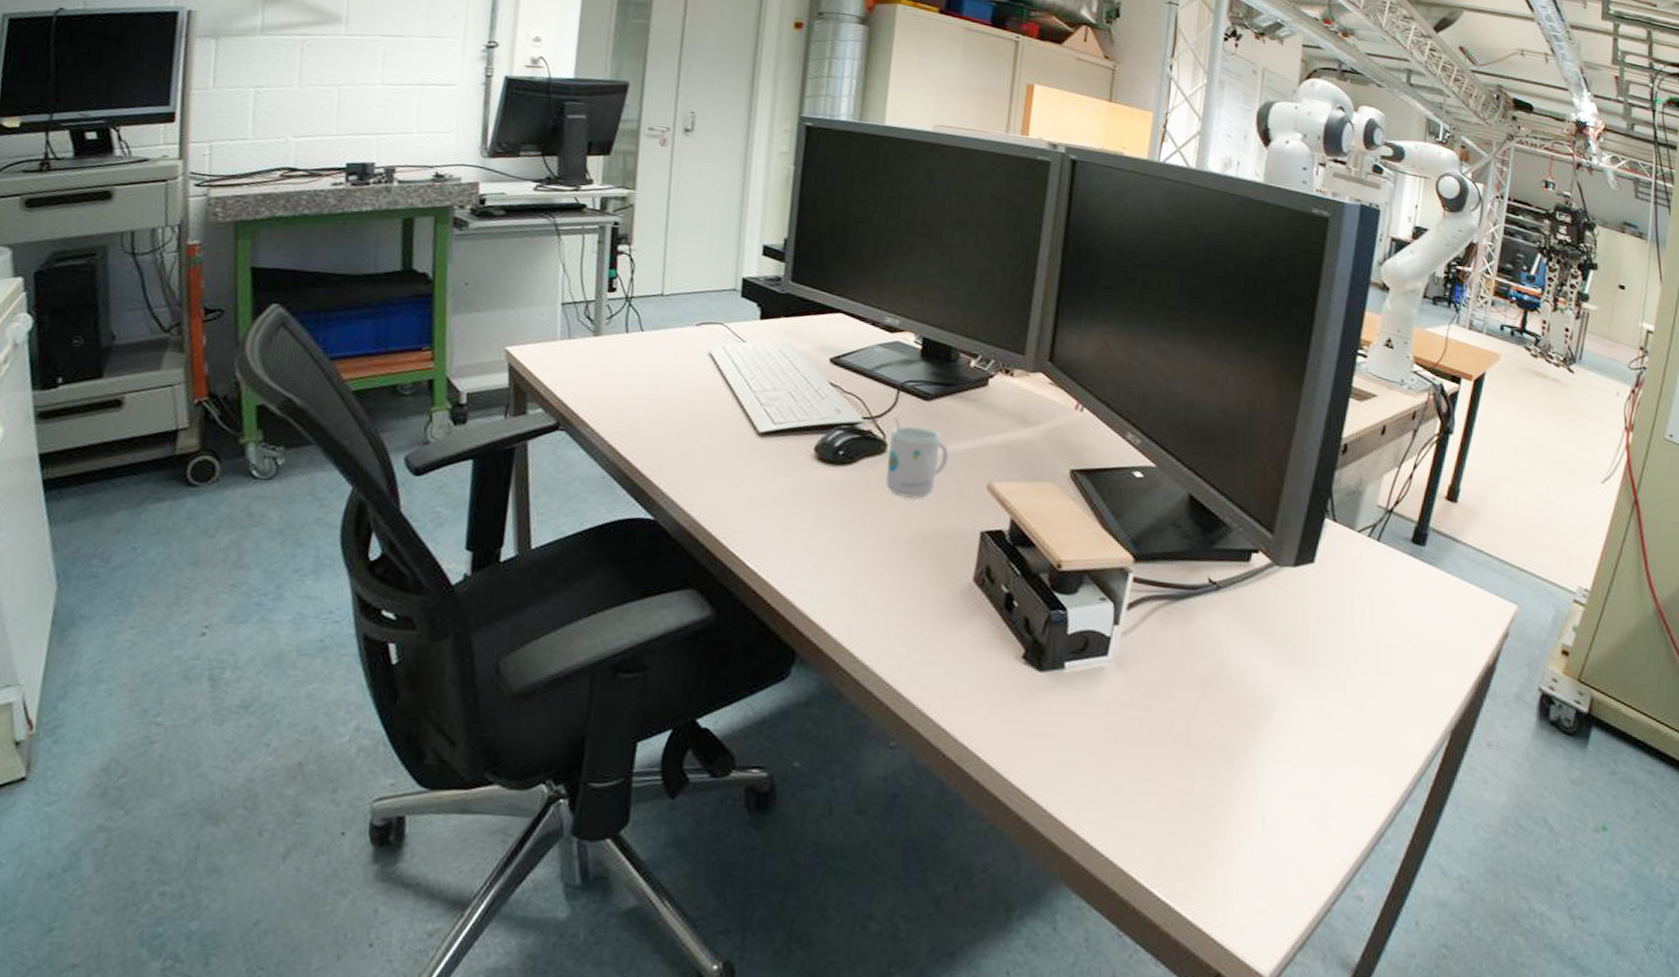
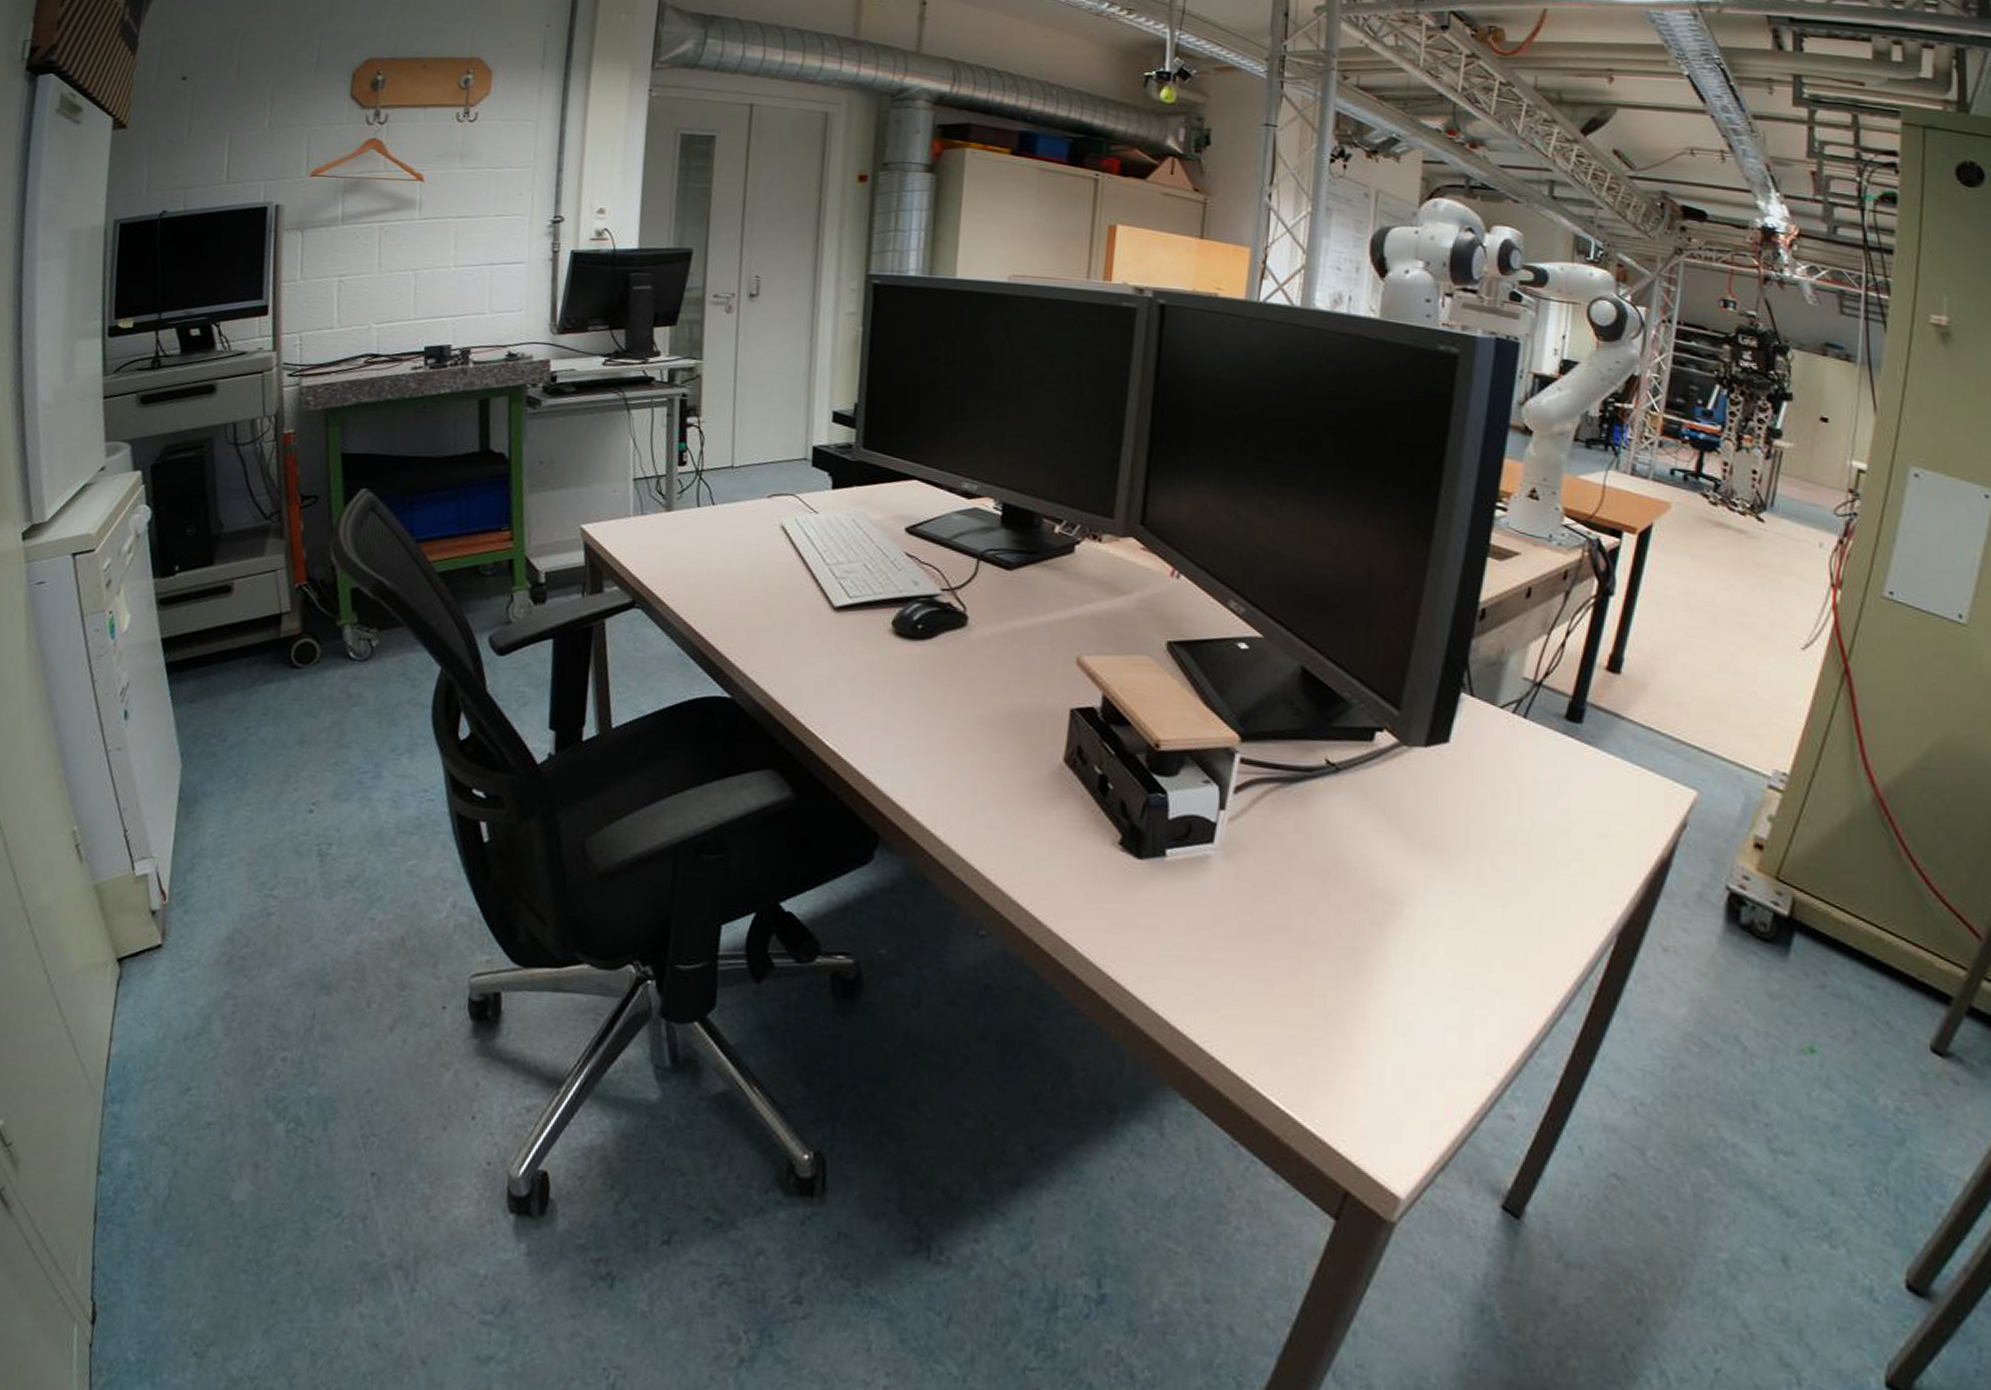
mug: present [885,416,949,499] -> none [967,587,1034,674]

